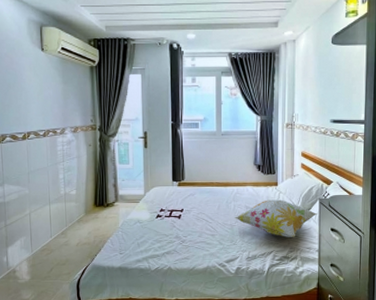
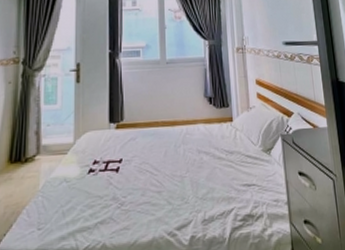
decorative pillow: present [235,199,317,237] -> none [185,138,281,188]

